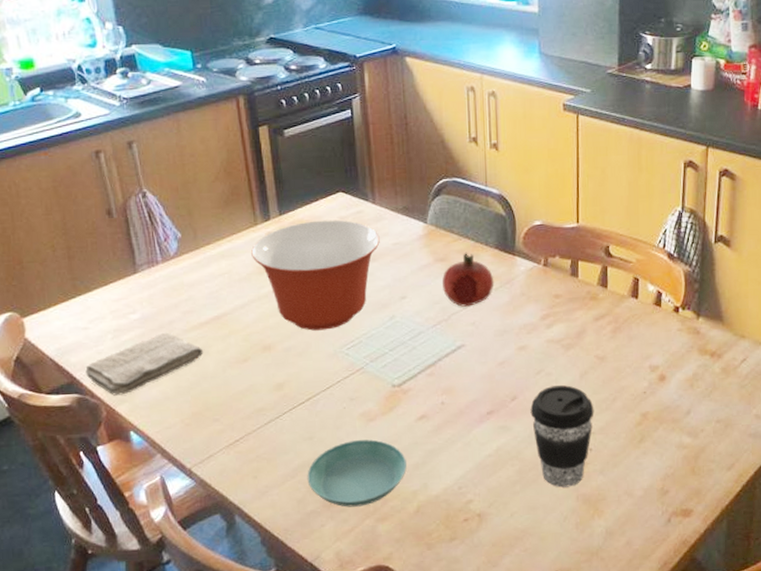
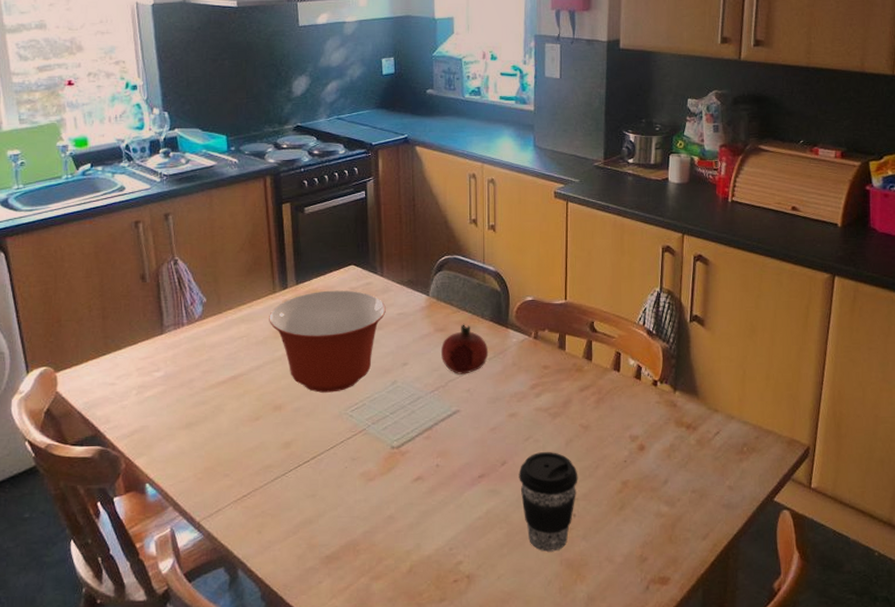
washcloth: present [85,332,204,396] -> none [109,390,219,449]
saucer: present [307,439,407,507] -> none [308,499,401,565]

